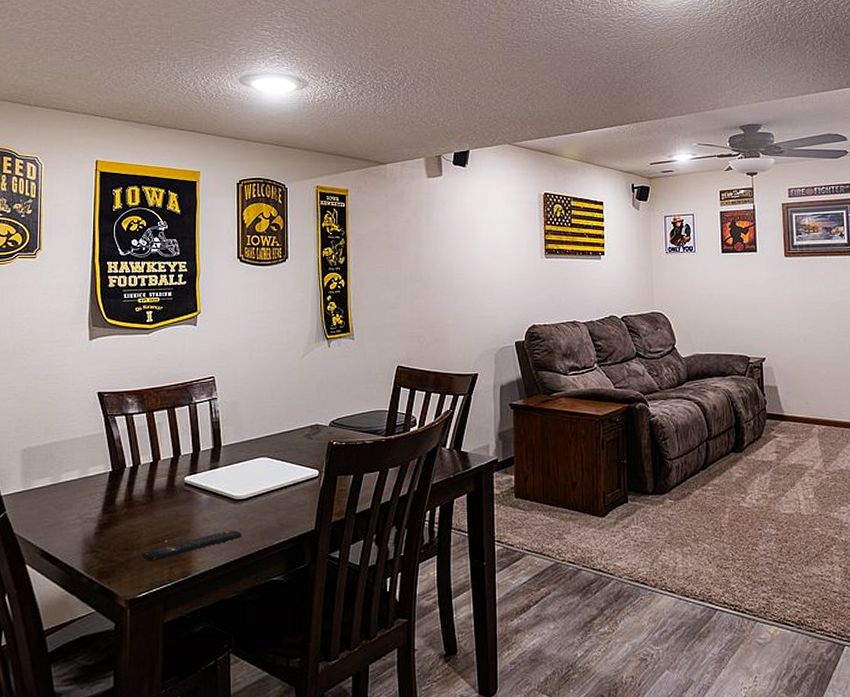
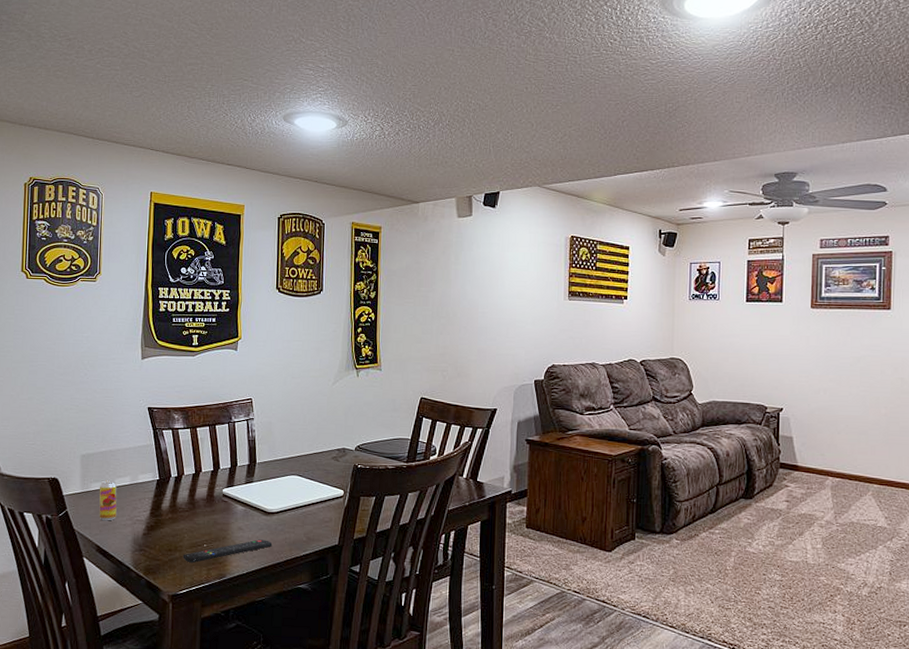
beverage can: none [43,475,64,522] -> present [99,479,117,521]

